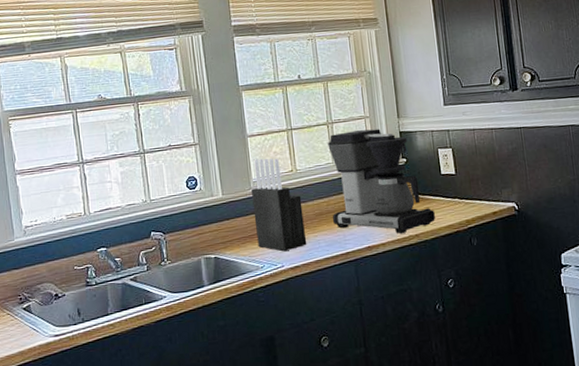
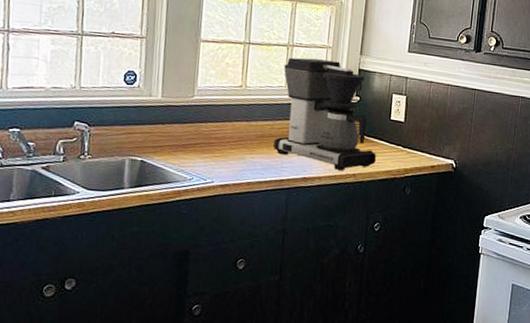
knife block: present [251,158,307,252] -> none [190,66,246,168]

